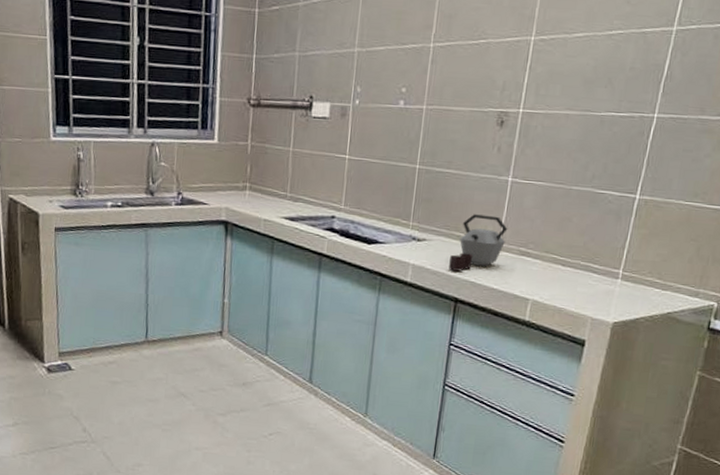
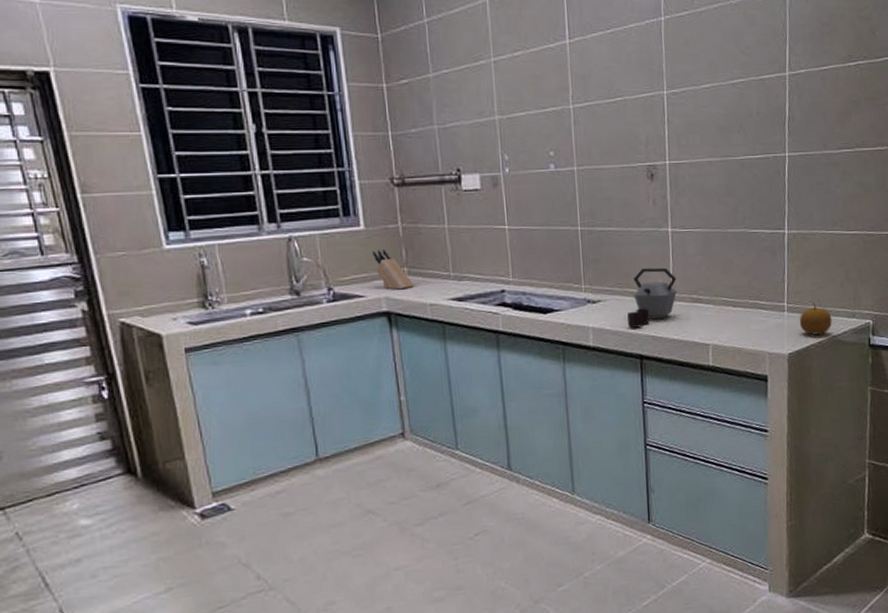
knife block: none [221,163,253,203] -> present [373,250,414,290]
fruit: none [632,274,671,309] -> present [799,302,832,335]

